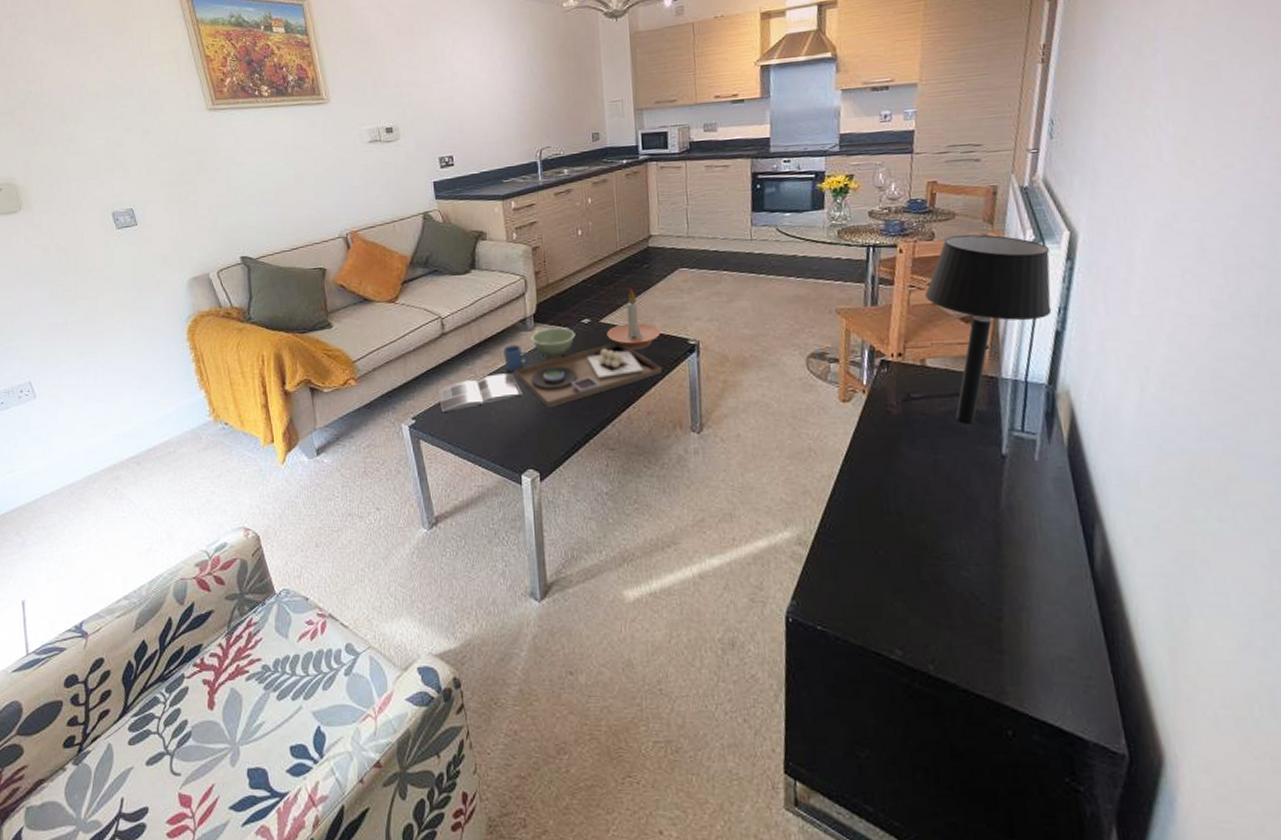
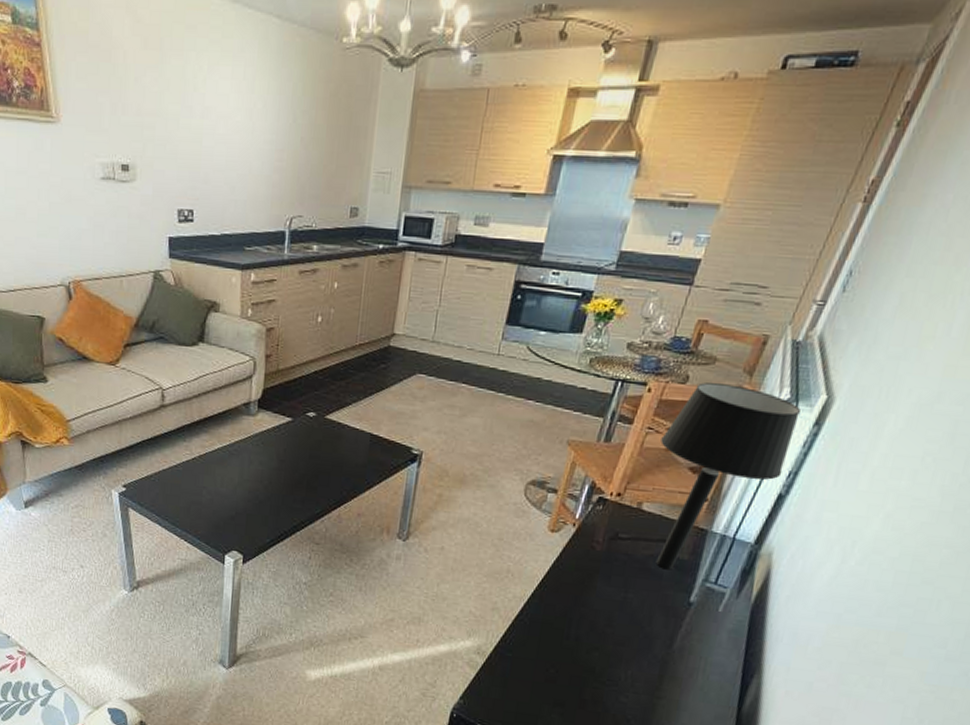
magazine: present [438,373,523,413] -> none [152,454,236,486]
mug: present [502,344,529,372] -> none [221,427,248,455]
platter: present [514,342,663,409] -> none [231,440,381,496]
bowl: present [530,327,575,360] -> none [252,416,298,449]
candle holder: present [607,288,660,350] -> none [330,386,386,451]

